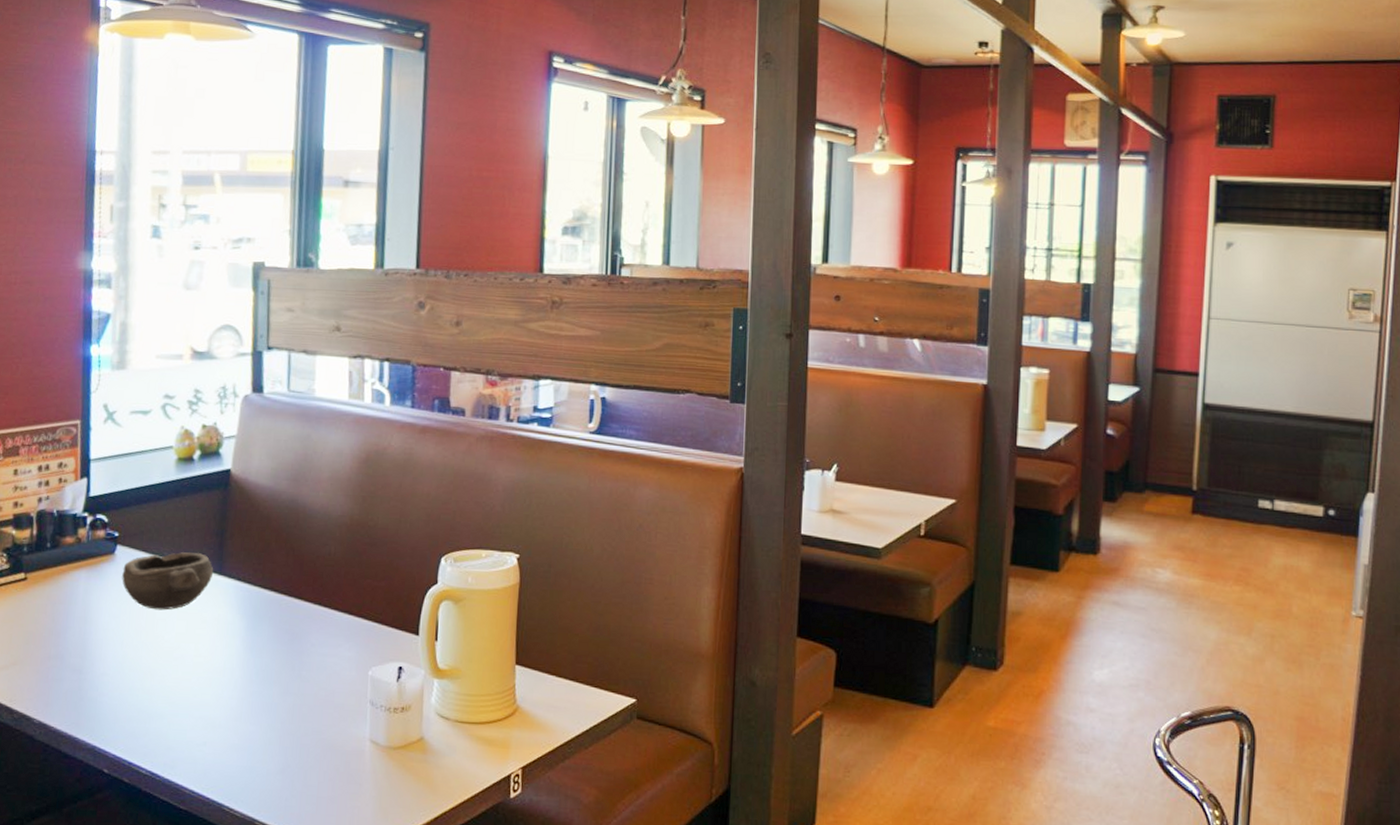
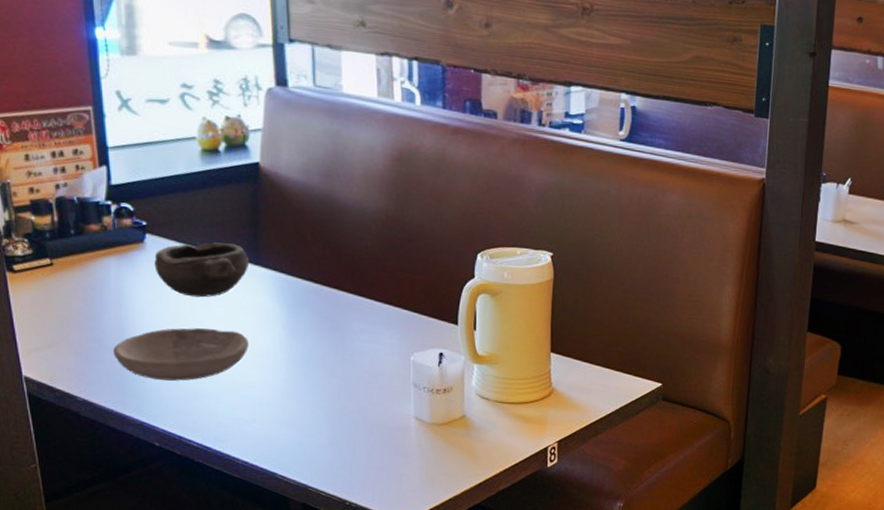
bowl: none [73,643,207,701] -> present [113,328,249,381]

